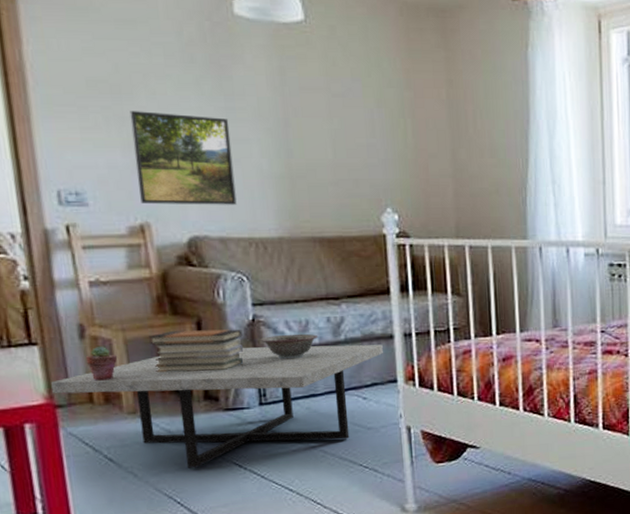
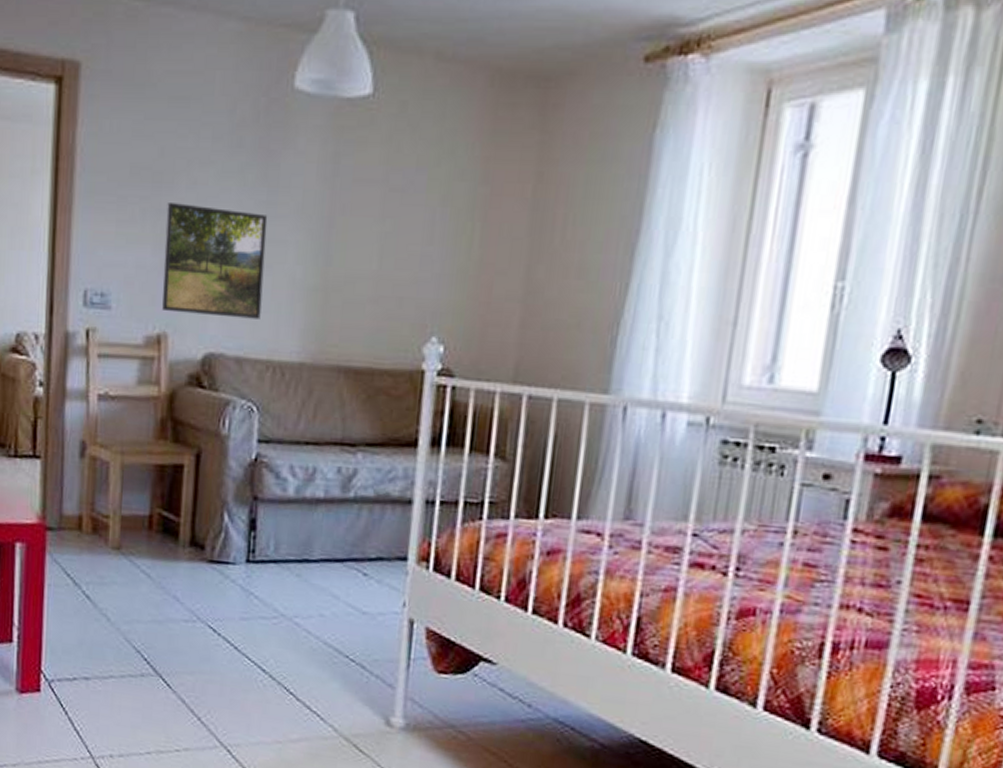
coffee table: present [51,344,383,468] -> none [46,487,397,623]
potted succulent: present [85,345,118,381] -> none [81,467,112,508]
book stack: present [149,329,243,373] -> none [146,461,242,516]
decorative bowl: present [260,333,319,360] -> none [259,481,325,513]

